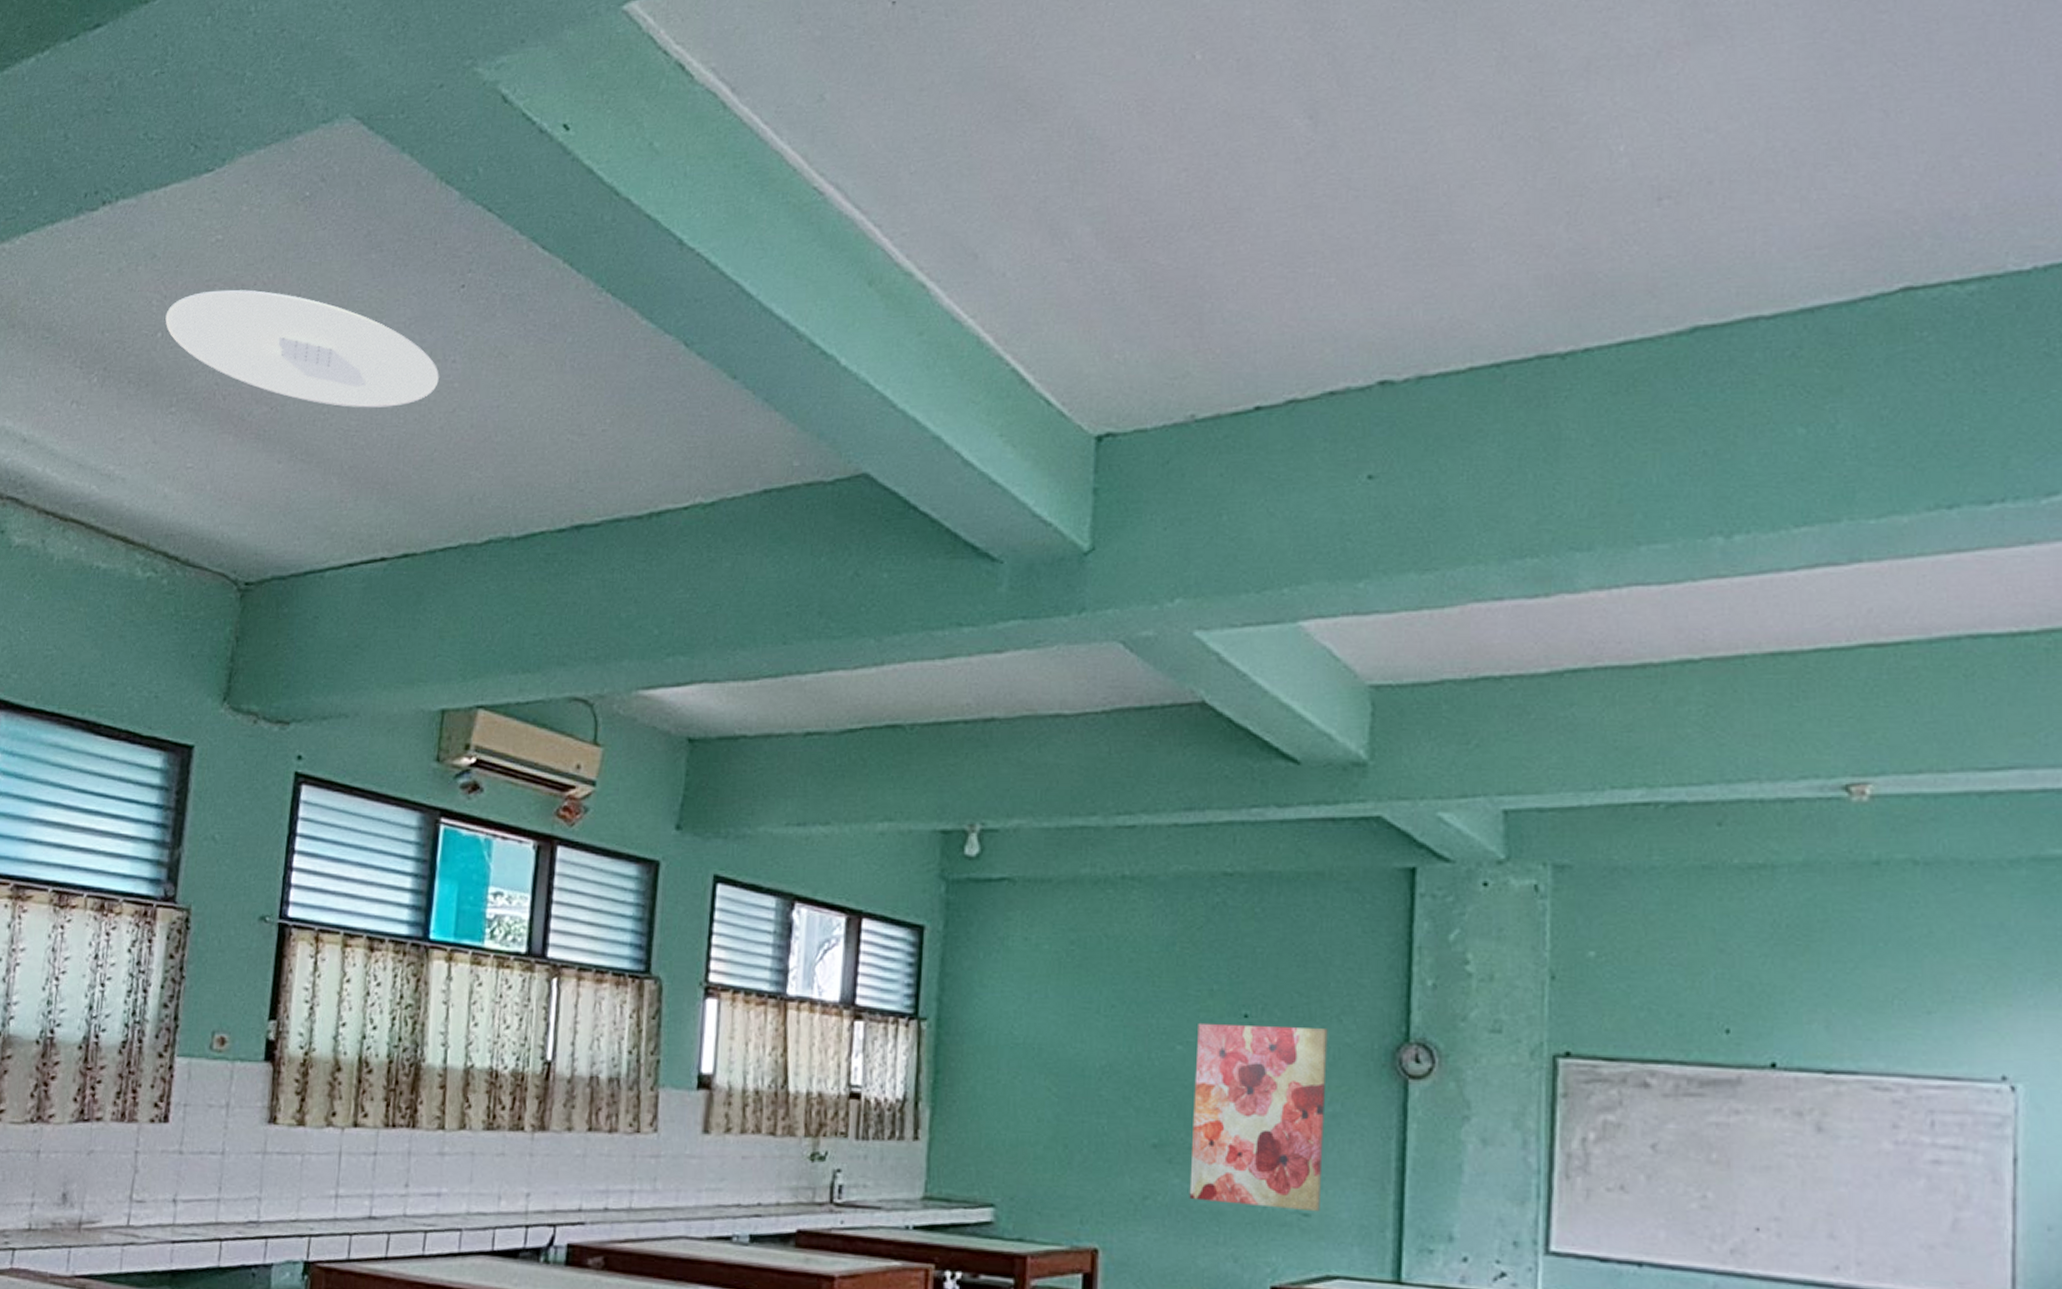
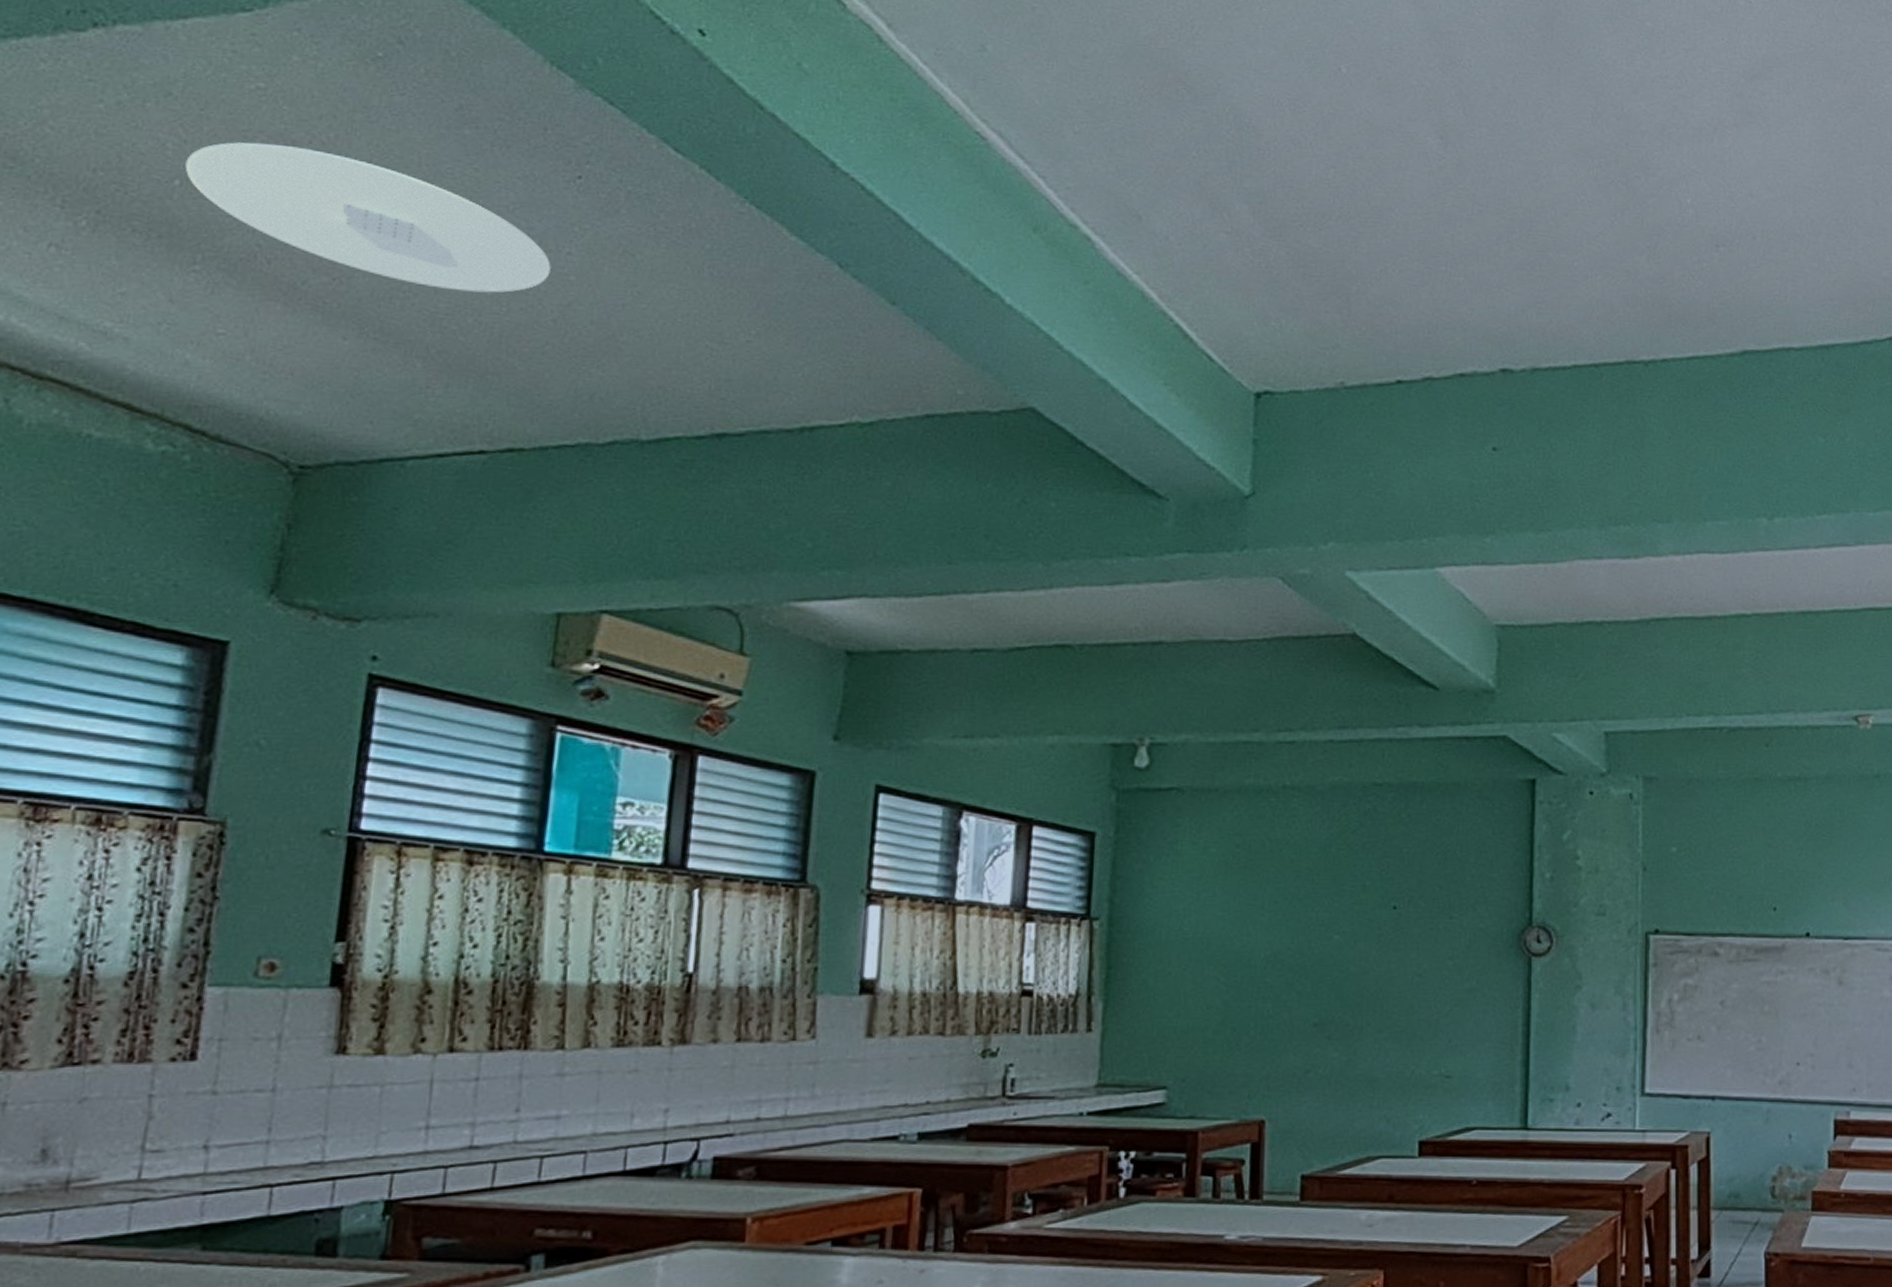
wall art: present [1189,1022,1328,1212] -> none [1346,914,1465,1074]

